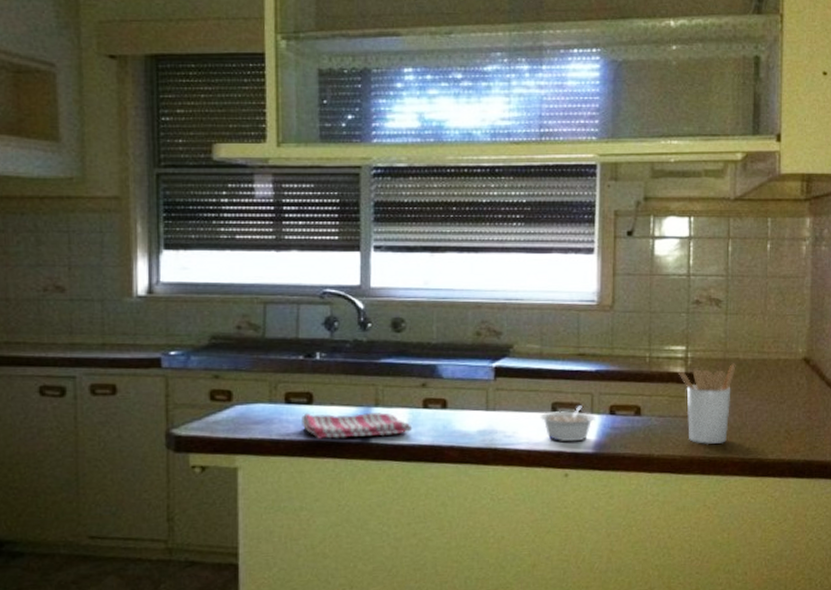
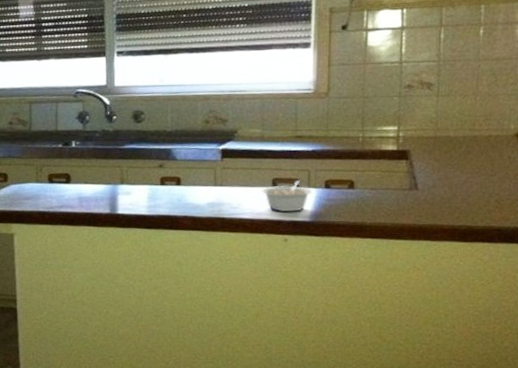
dish towel: present [302,413,413,439] -> none [62,189,152,211]
utensil holder: present [679,363,736,445] -> none [390,140,447,214]

